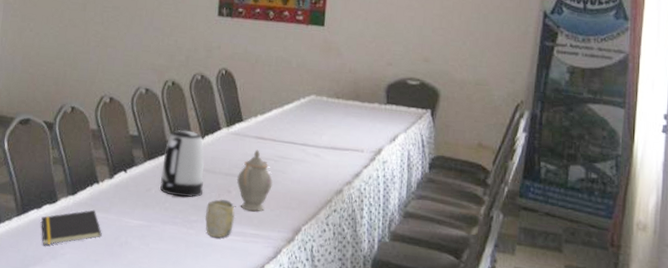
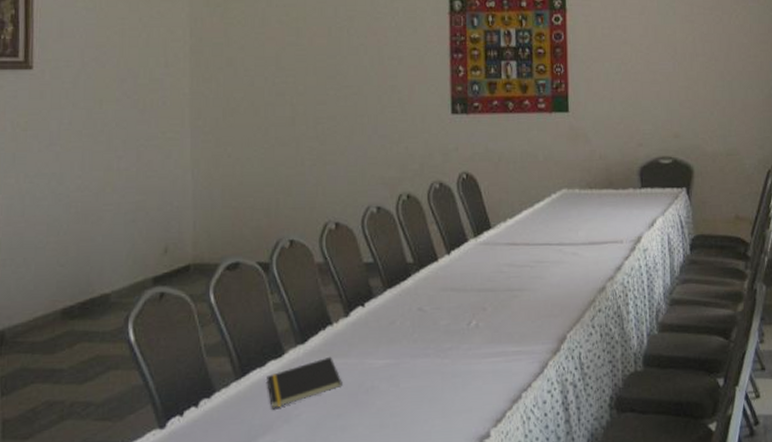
kettle: present [160,129,204,198] -> none [406,247,456,325]
cup: present [205,199,235,238] -> none [460,318,494,364]
teapot: present [236,149,273,212] -> none [491,257,531,327]

